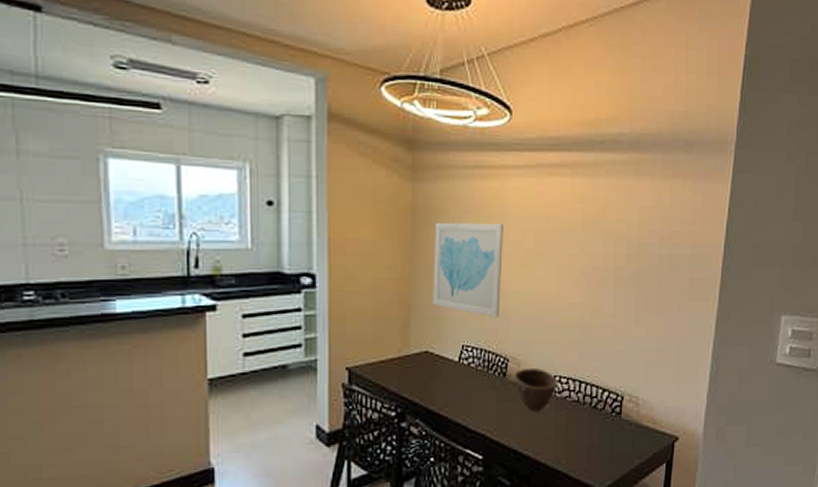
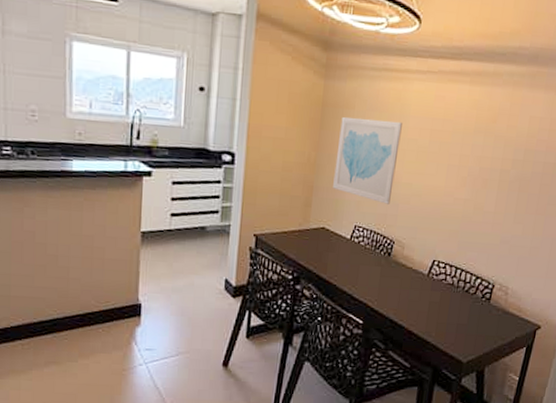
bowl: present [513,367,558,411] -> none [397,251,437,289]

